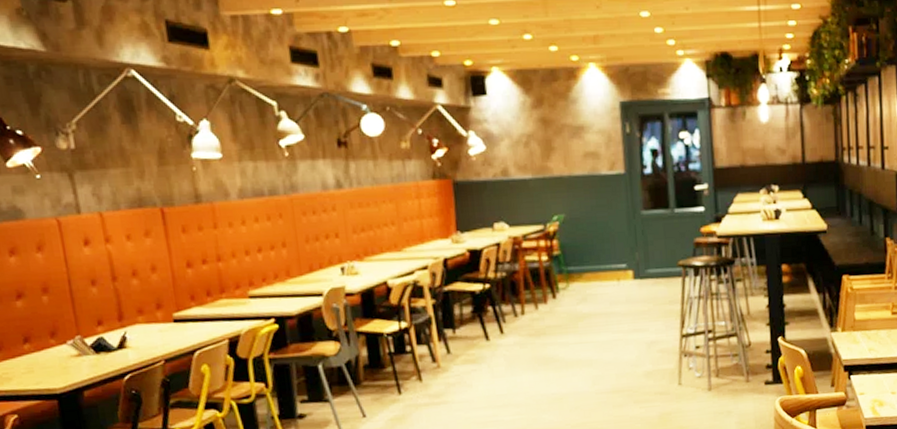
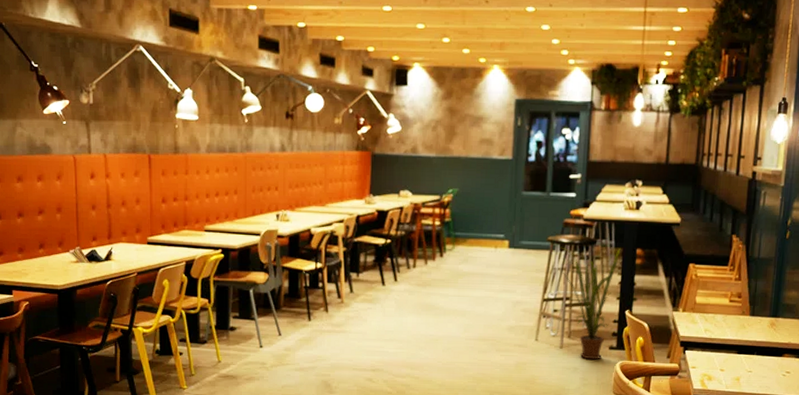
house plant: none [693,265,764,400] -> present [558,247,621,360]

